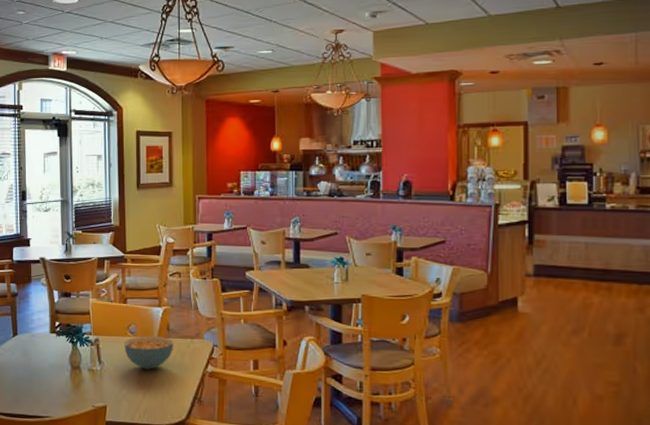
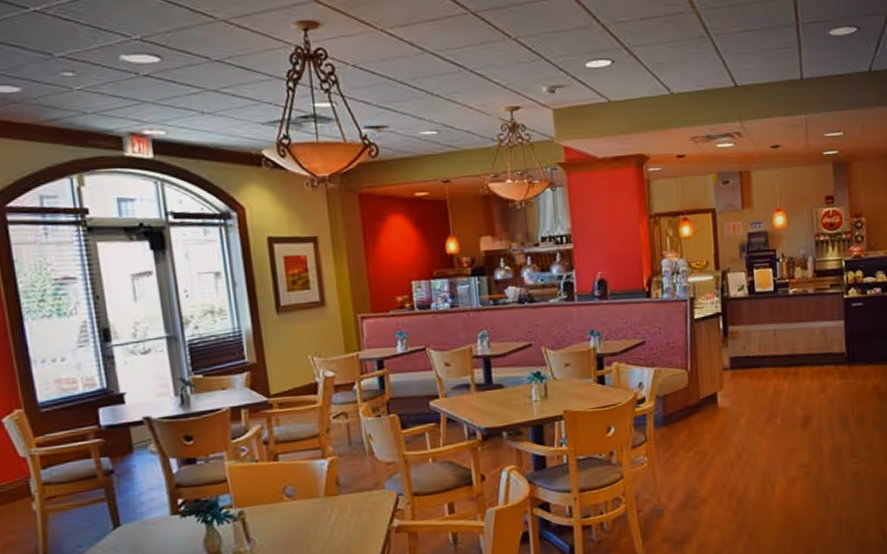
cereal bowl: present [124,336,174,370] -> none [280,494,348,539]

